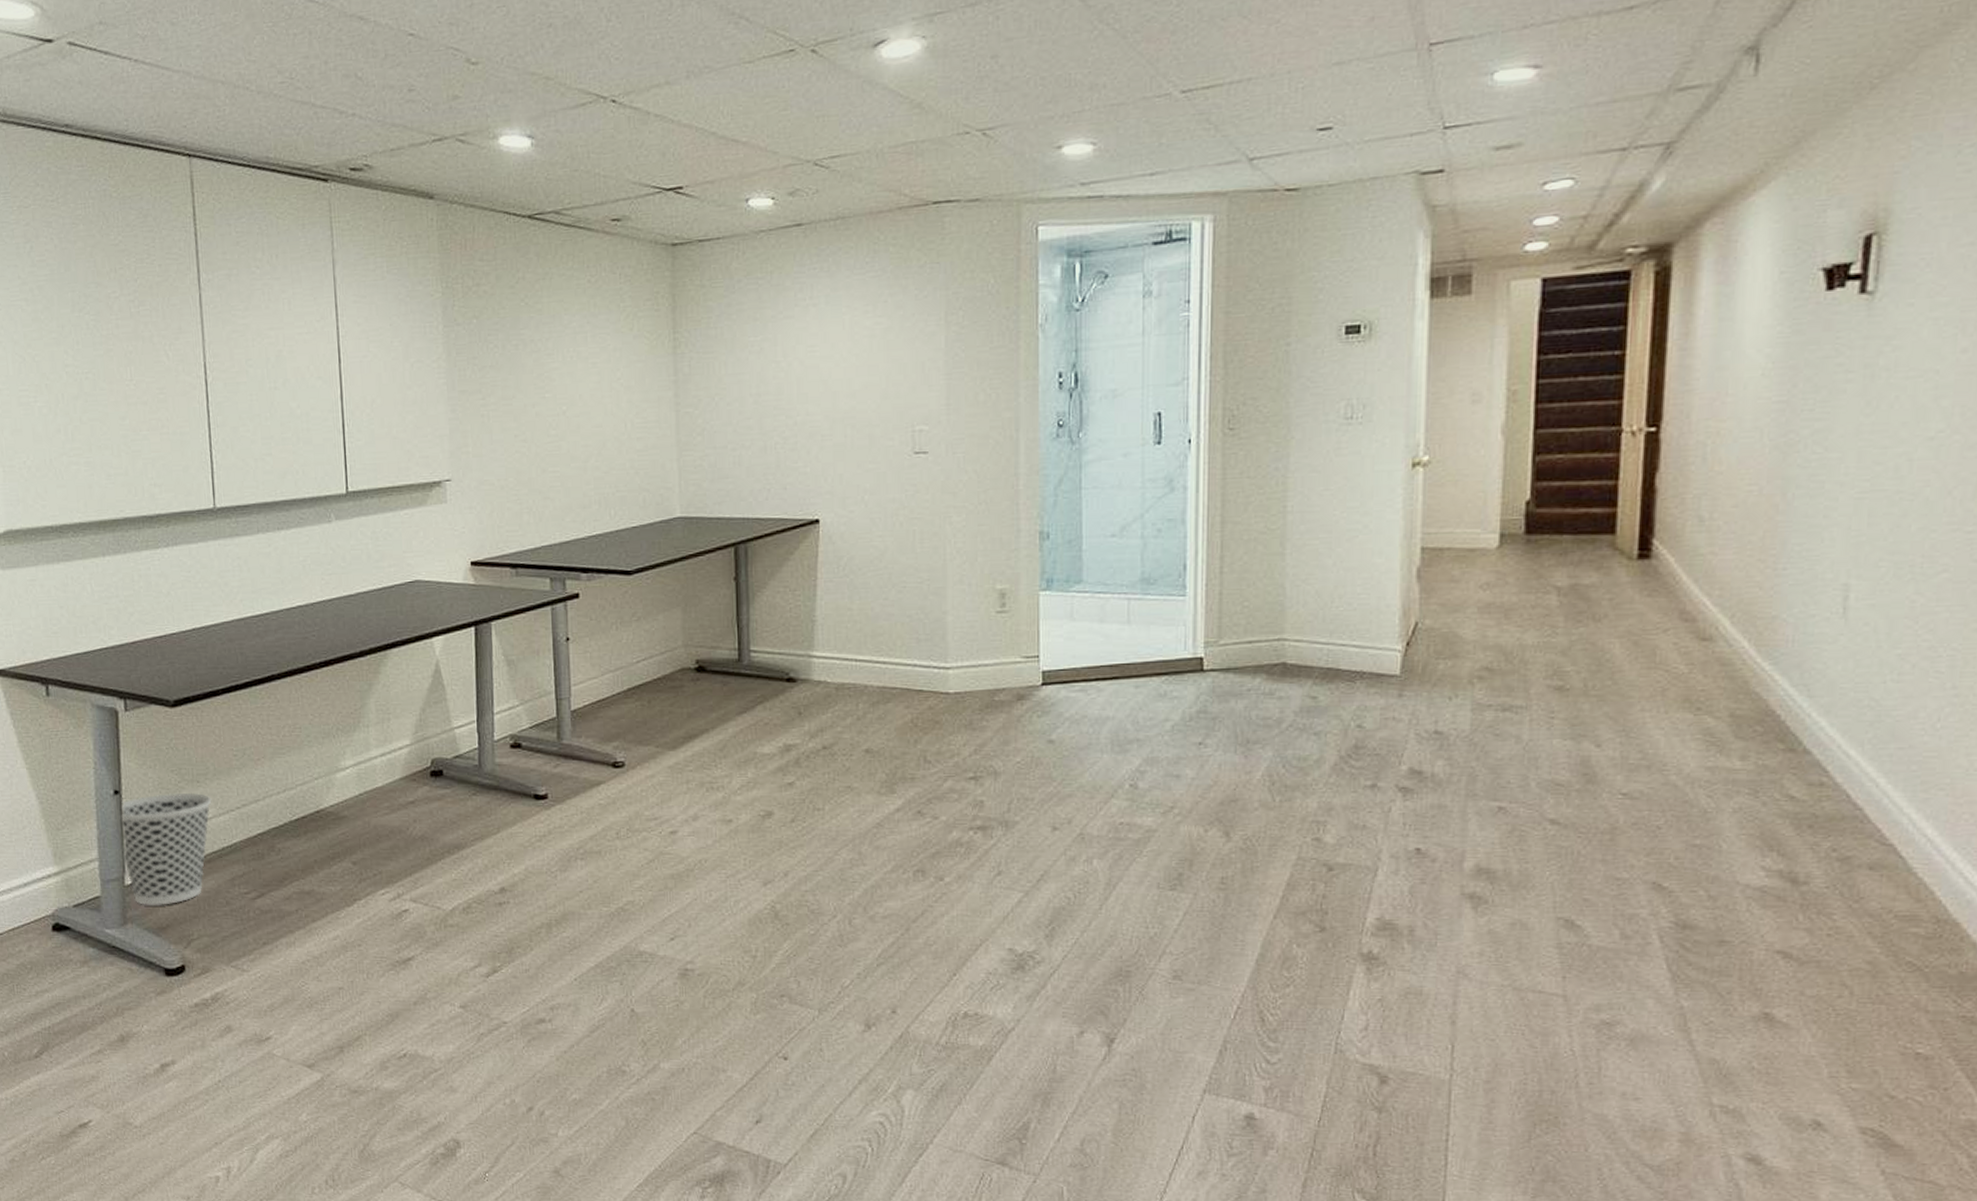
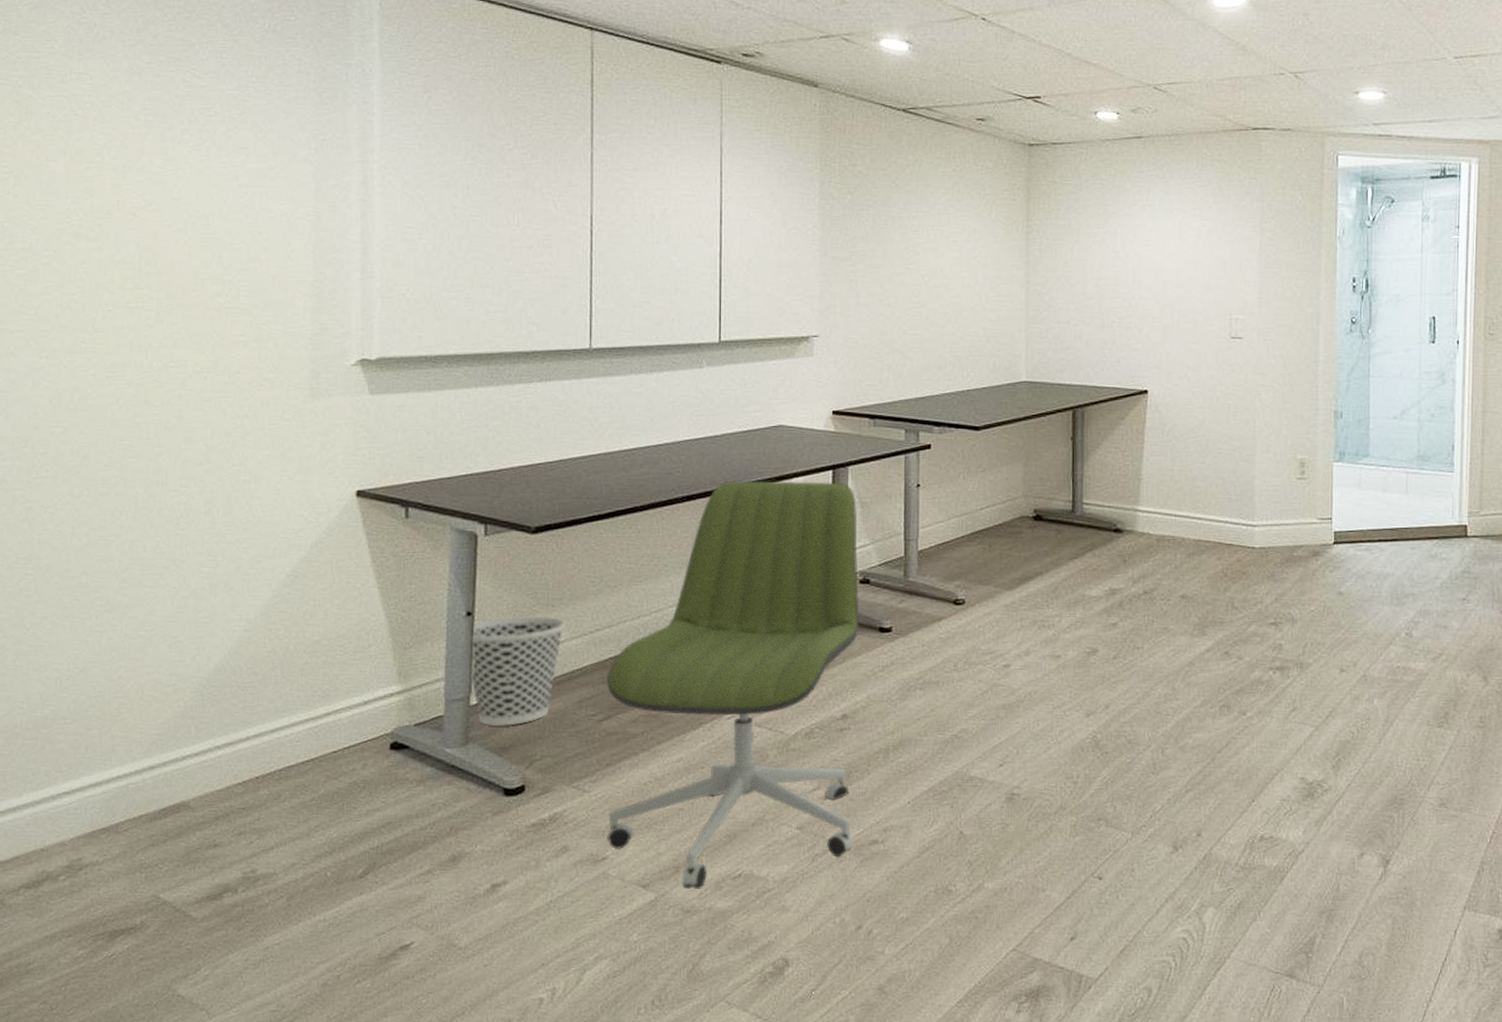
office chair: none [257,639,520,1069] -> present [606,480,860,889]

